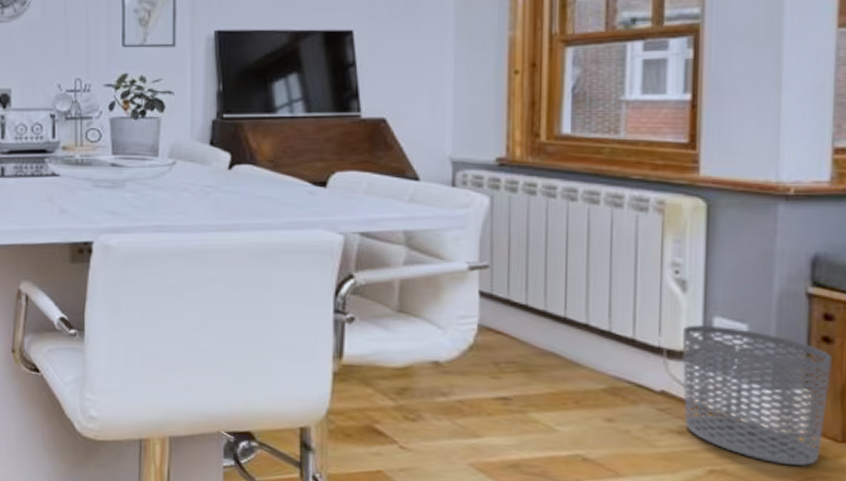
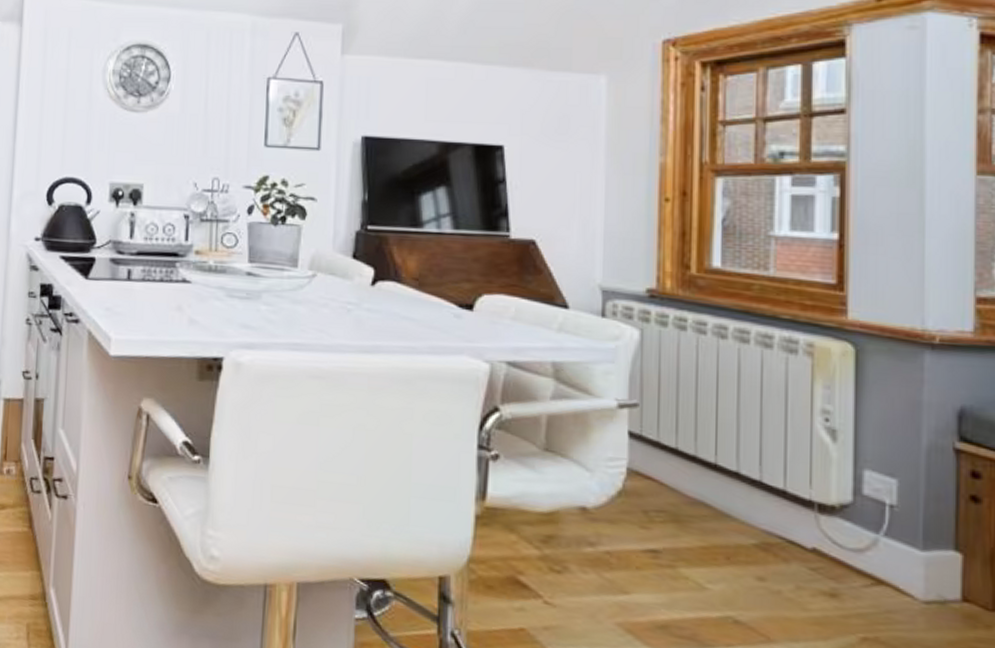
waste bin: present [681,324,832,466] -> none [832,477,980,636]

